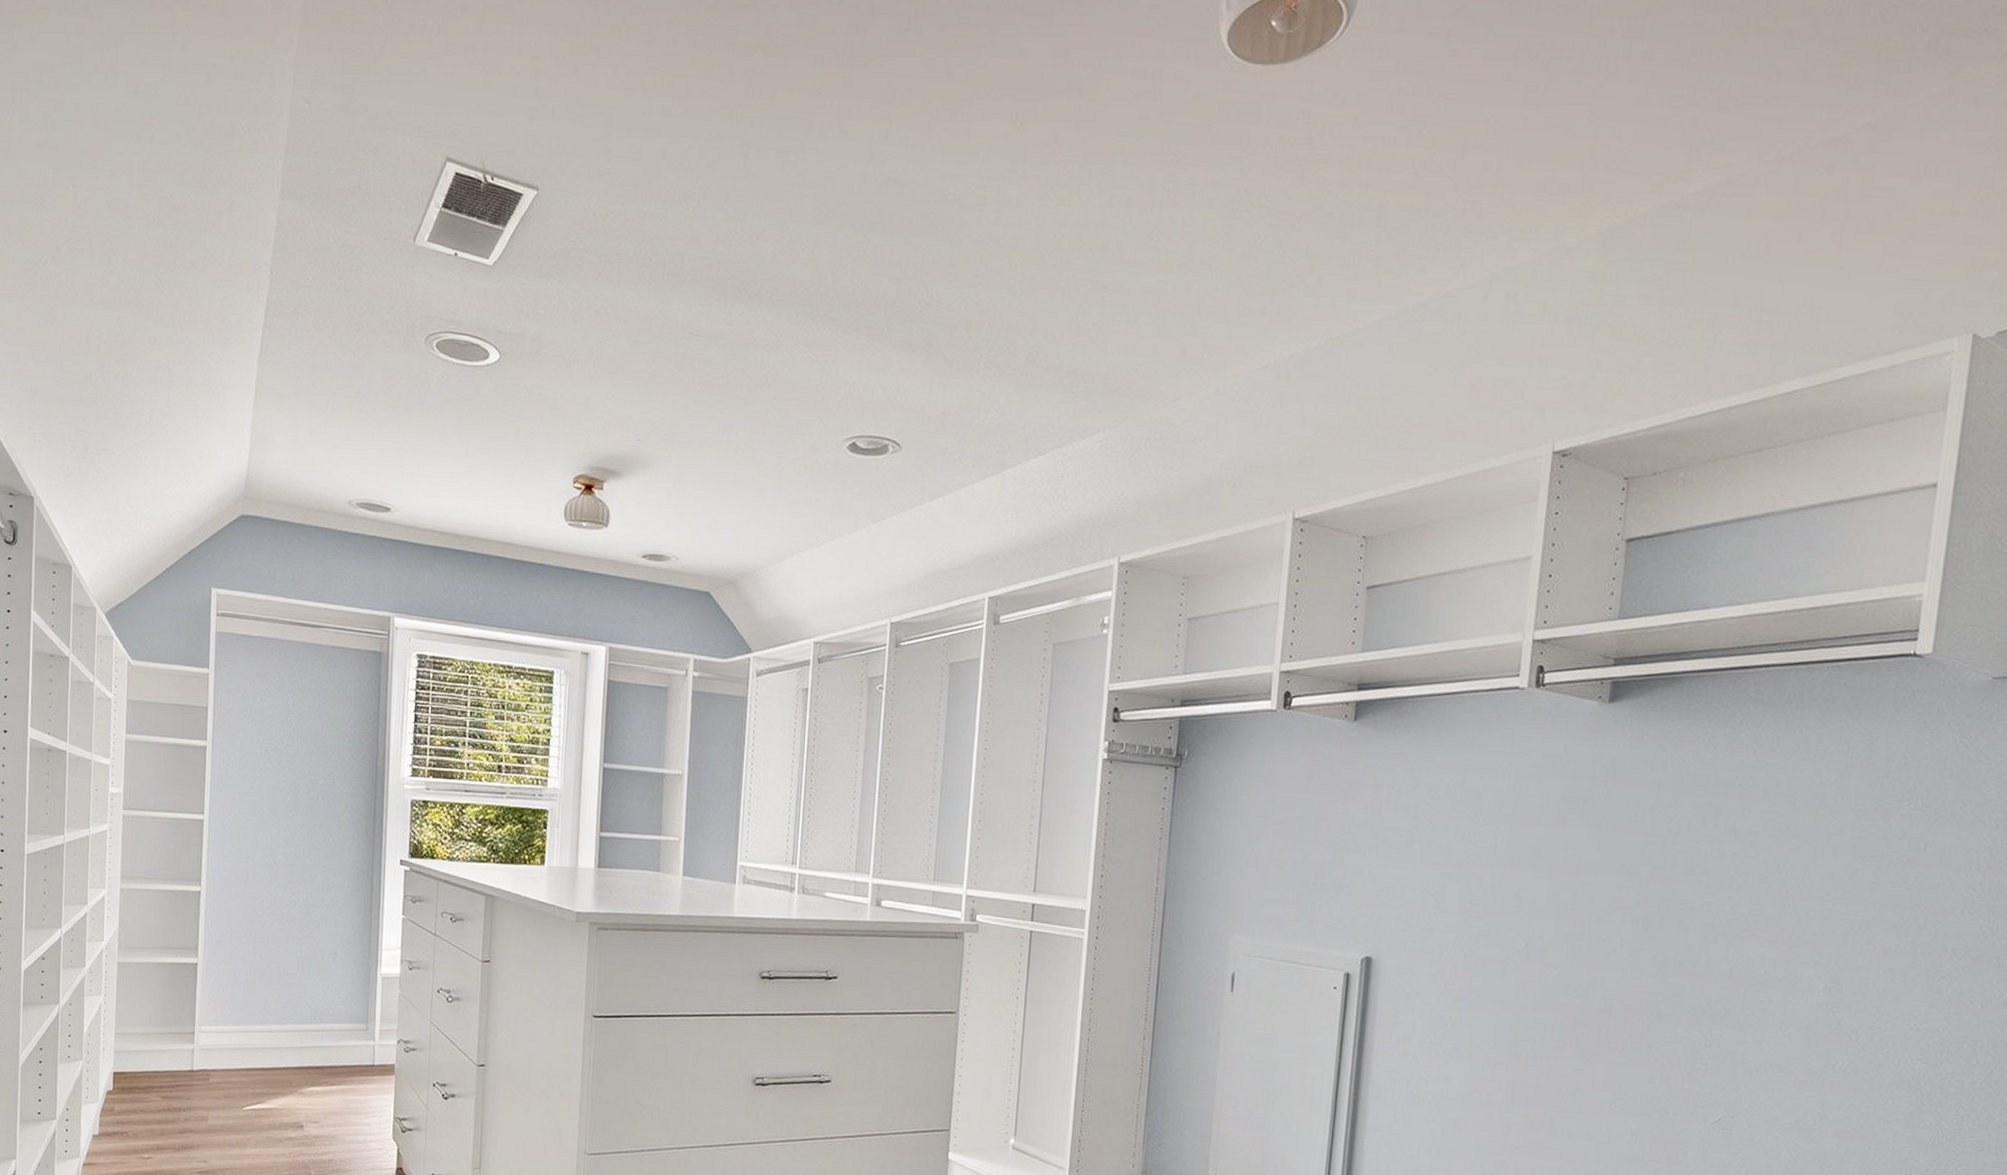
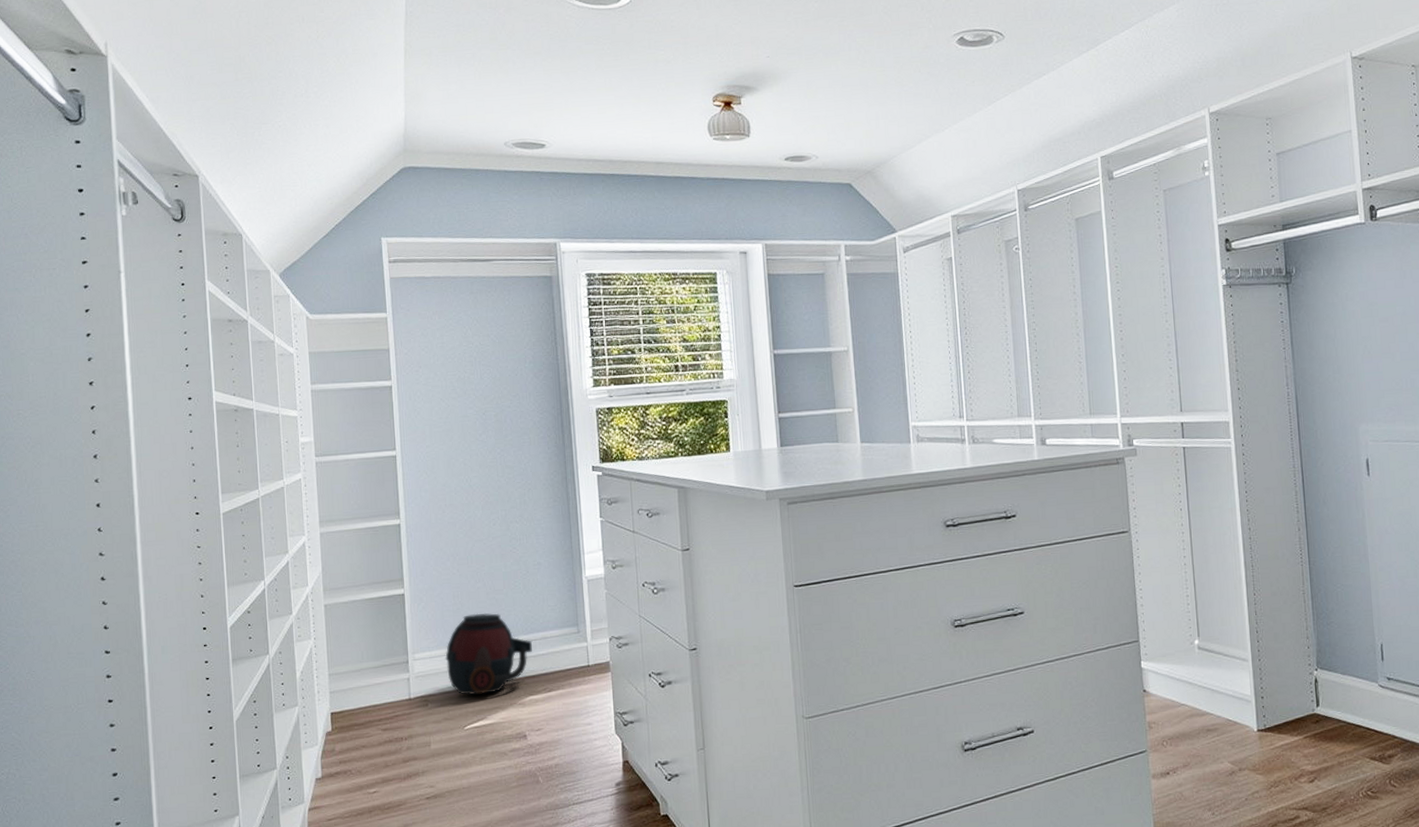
helmet: none [231,994,319,1078] -> present [445,613,532,696]

